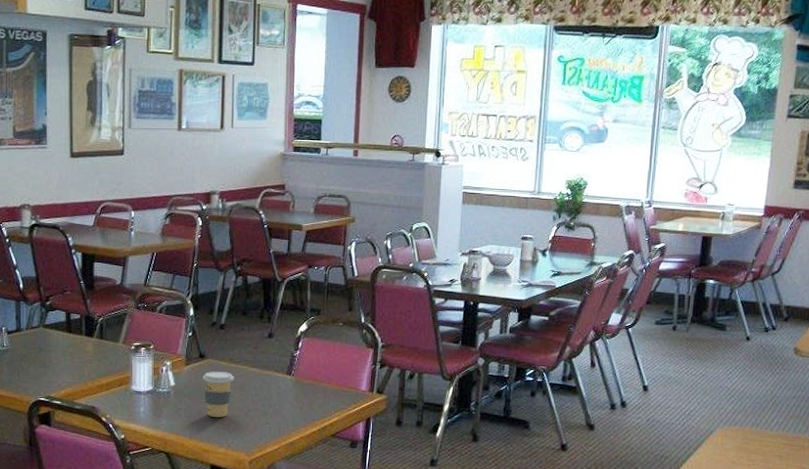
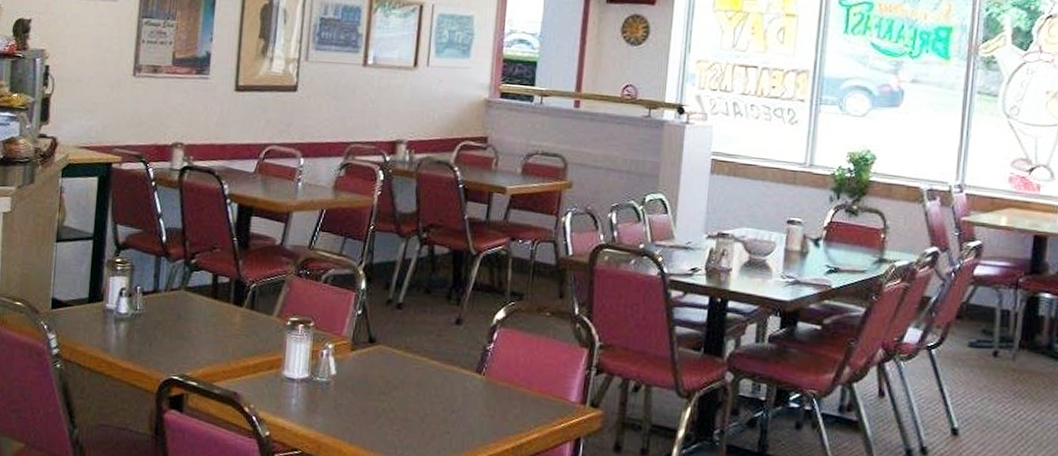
coffee cup: present [202,371,234,417] -> none [370,361,410,420]

